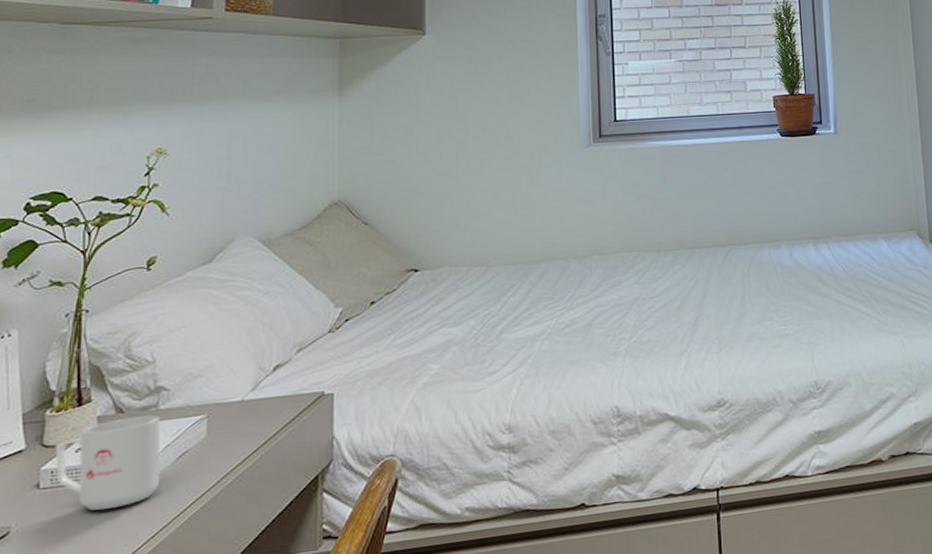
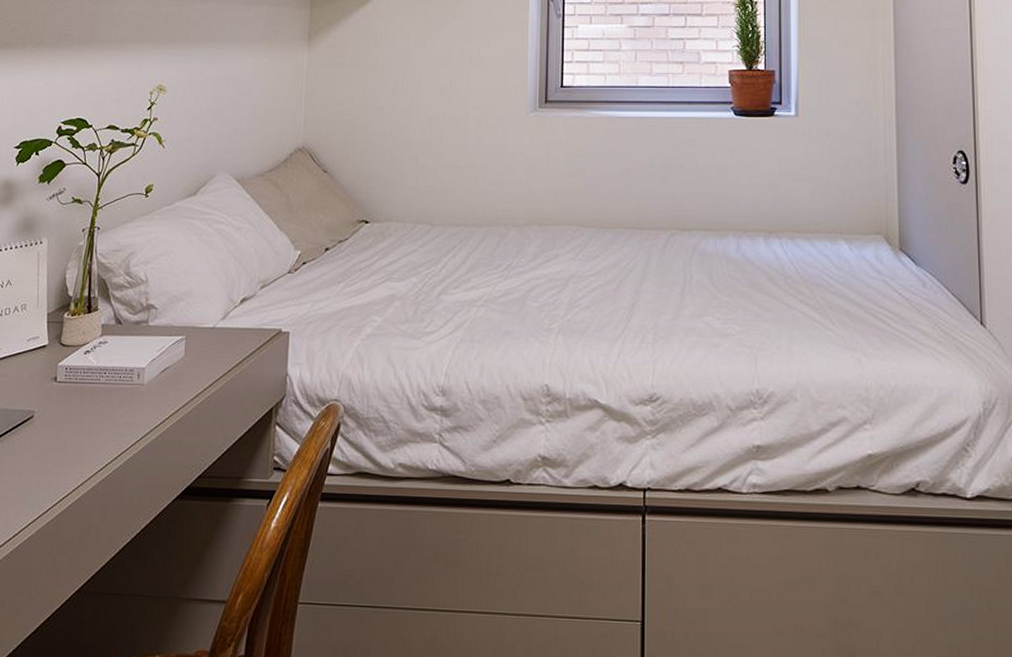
mug: present [55,415,161,511] -> none [69,329,149,409]

